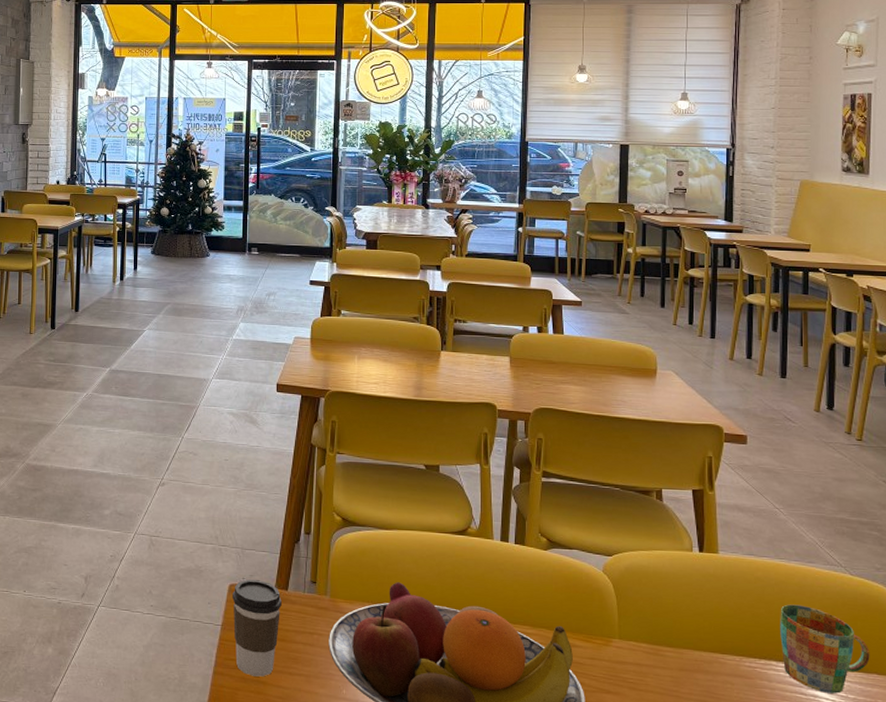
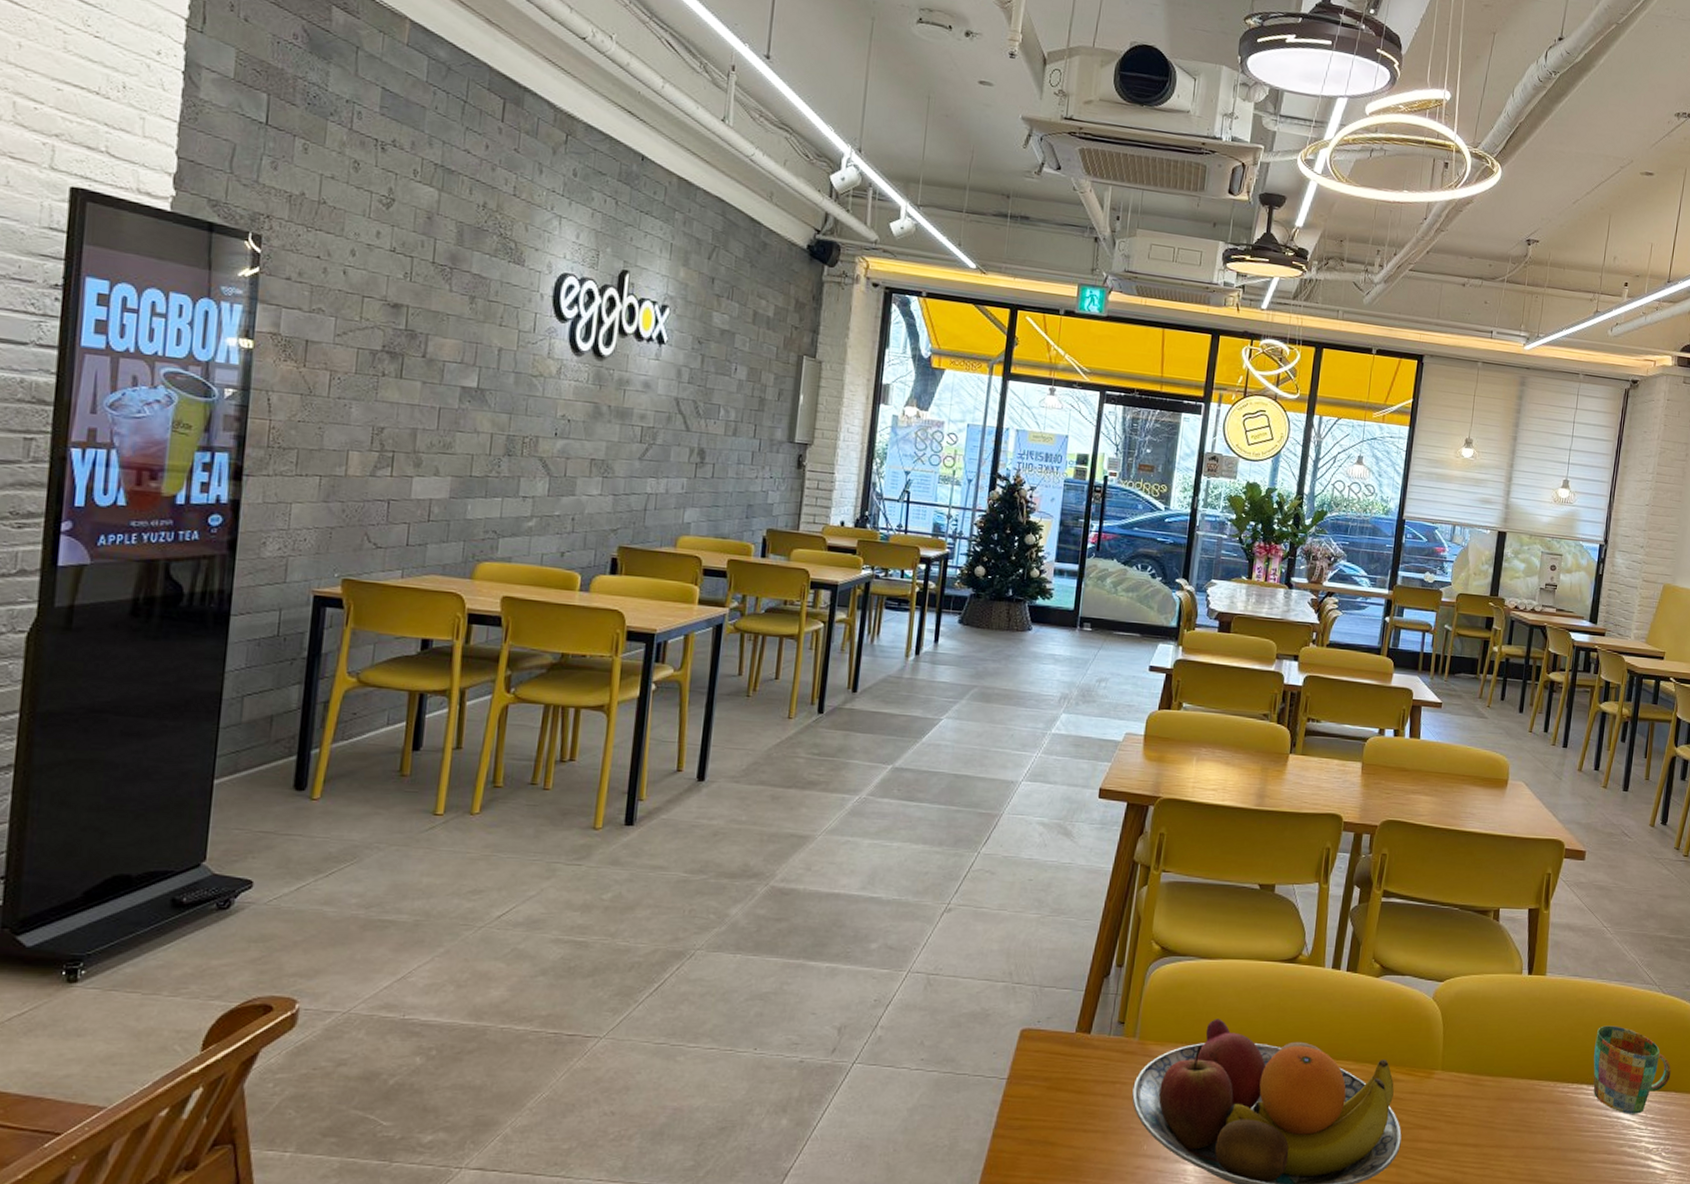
coffee cup: present [233,579,282,677] -> none [1021,1023,1082,1137]

